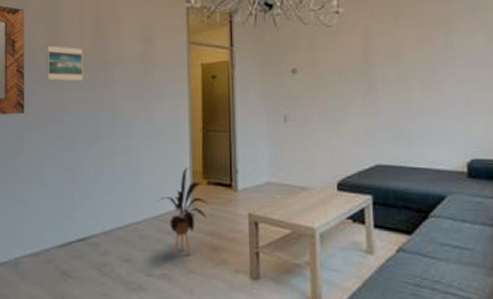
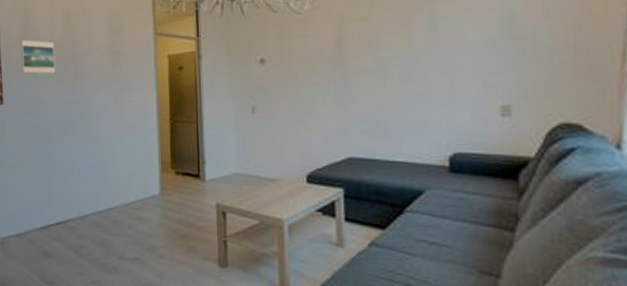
house plant: present [159,168,210,257] -> none [129,158,178,243]

